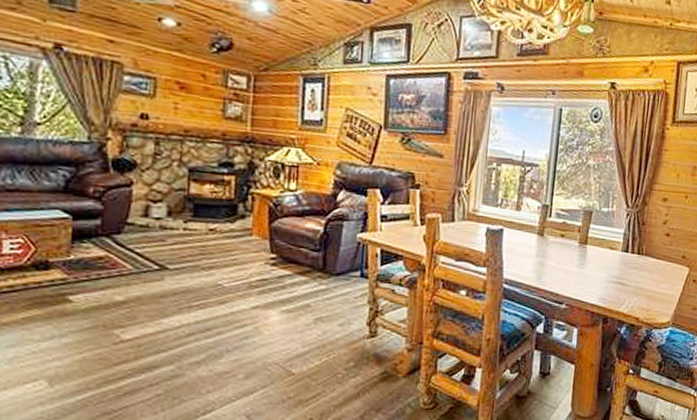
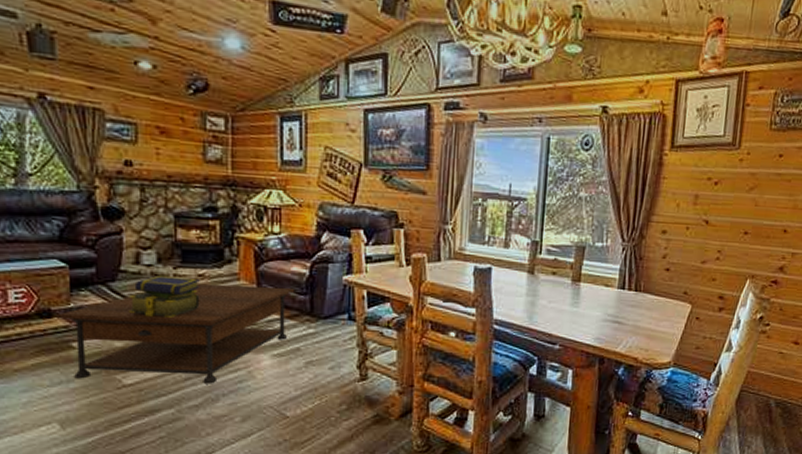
coffee table: none [53,237,309,340] -> present [55,283,295,384]
stack of books: none [132,228,211,272] -> present [128,275,200,318]

